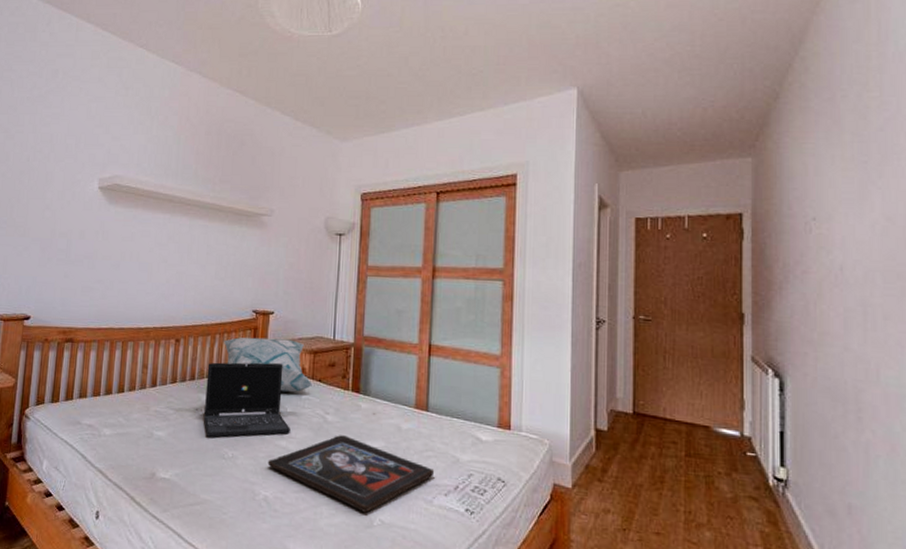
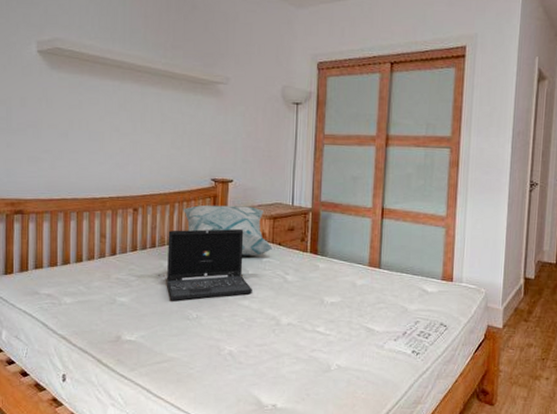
religious icon: present [268,435,435,513] -> none [231,293,386,360]

